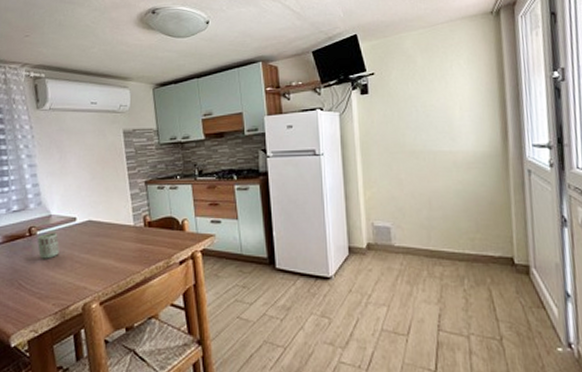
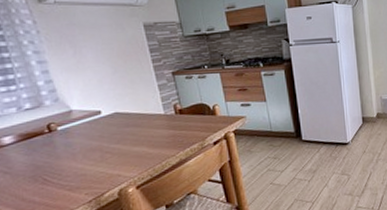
cup: present [37,232,60,259] -> none [58,126,86,153]

